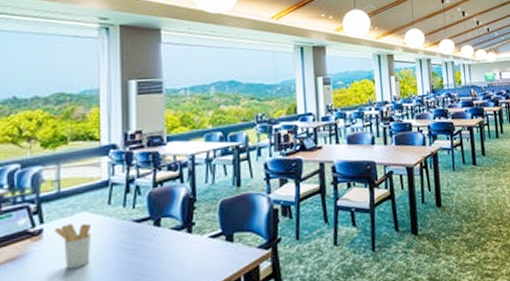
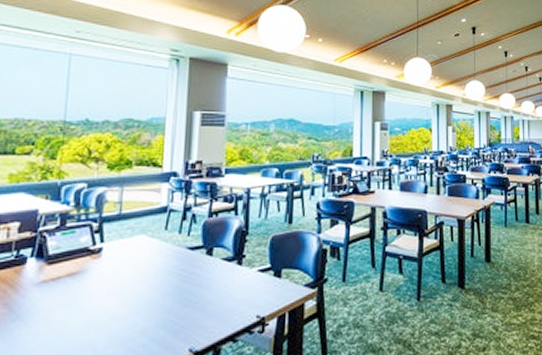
utensil holder: present [55,223,92,270] -> none [113,245,148,290]

